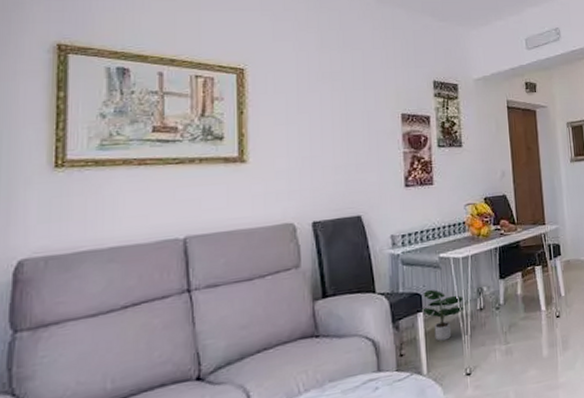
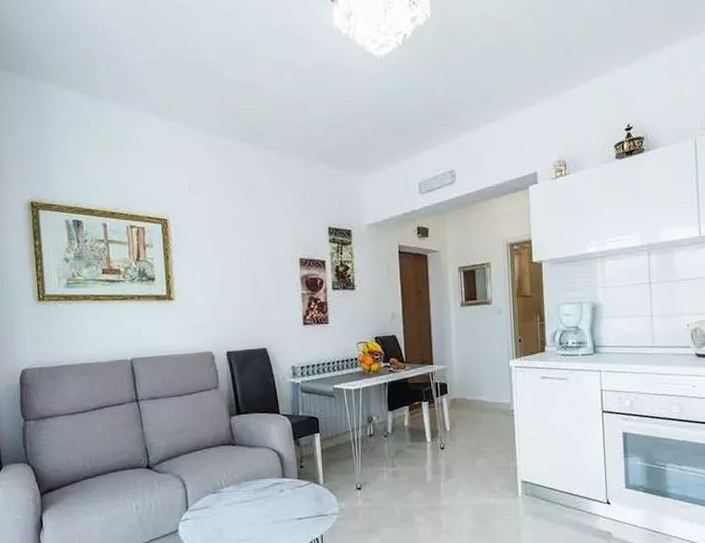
potted plant: present [421,289,464,342] -> none [318,414,355,459]

